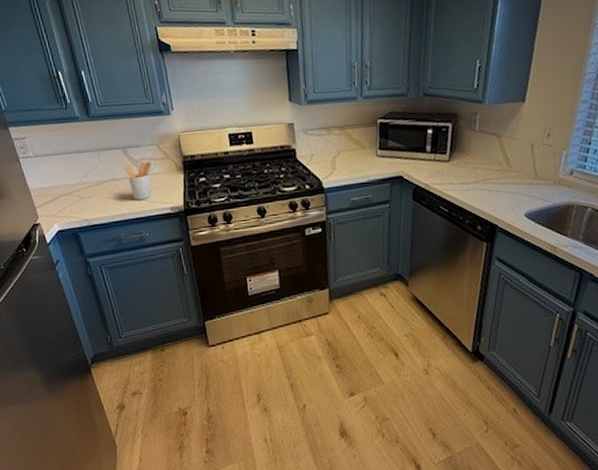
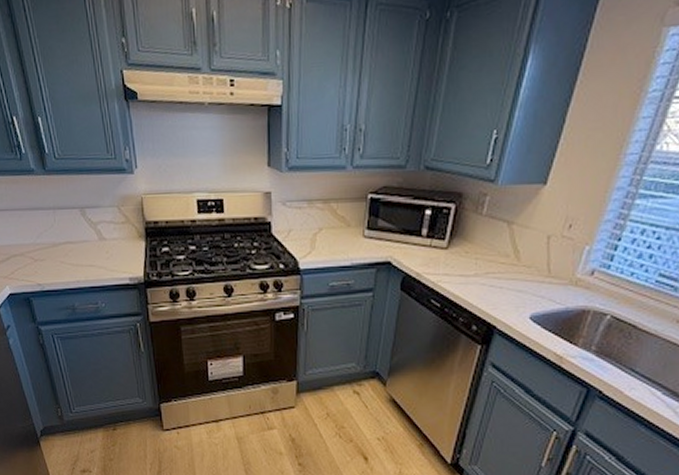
utensil holder: present [124,161,152,200] -> none [81,224,111,267]

